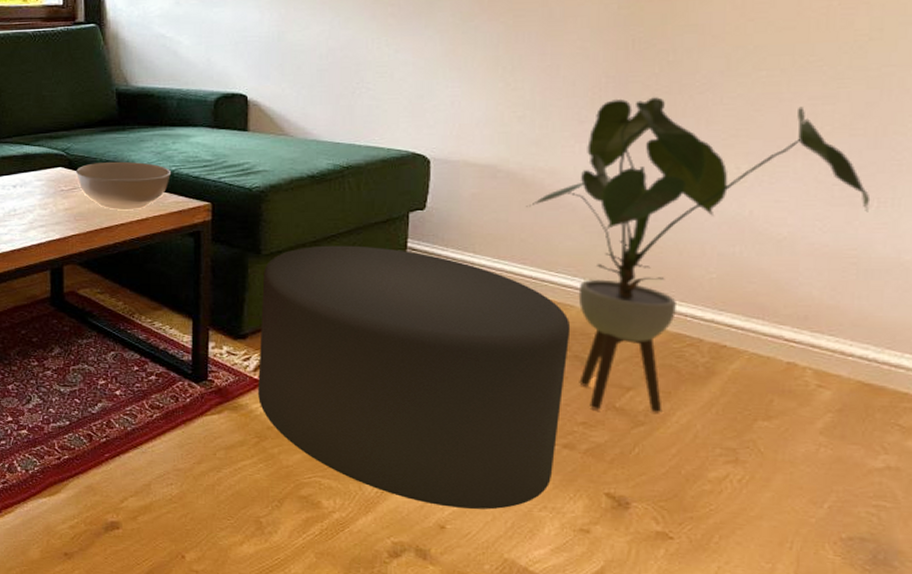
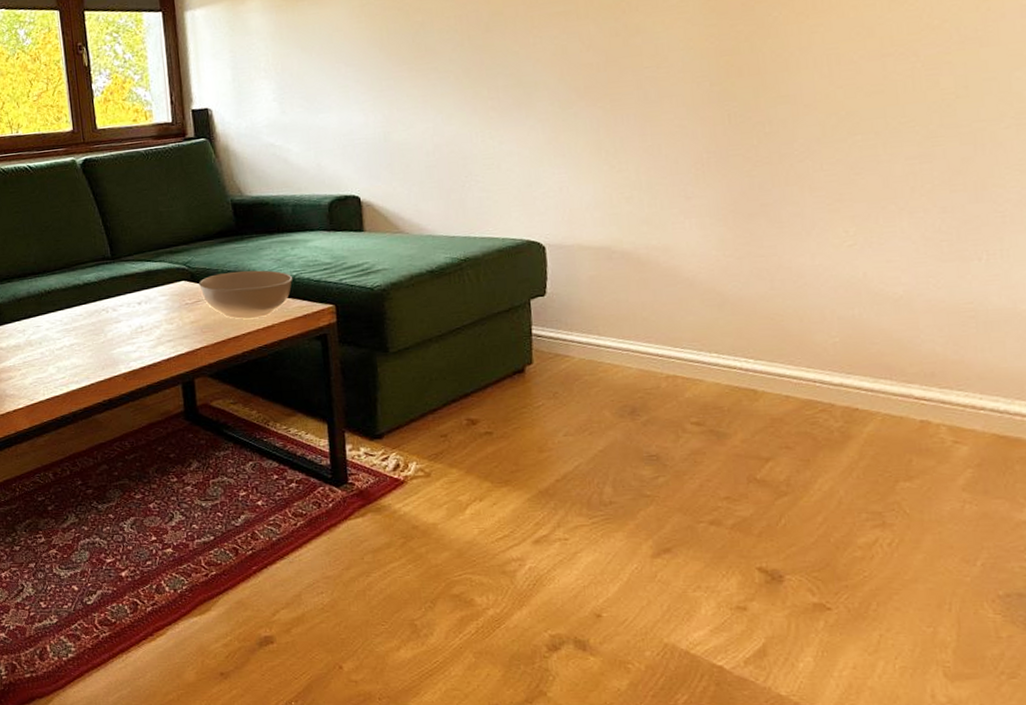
pouf: present [258,245,571,510] -> none [393,336,703,595]
house plant: present [526,97,871,413] -> none [644,167,980,483]

